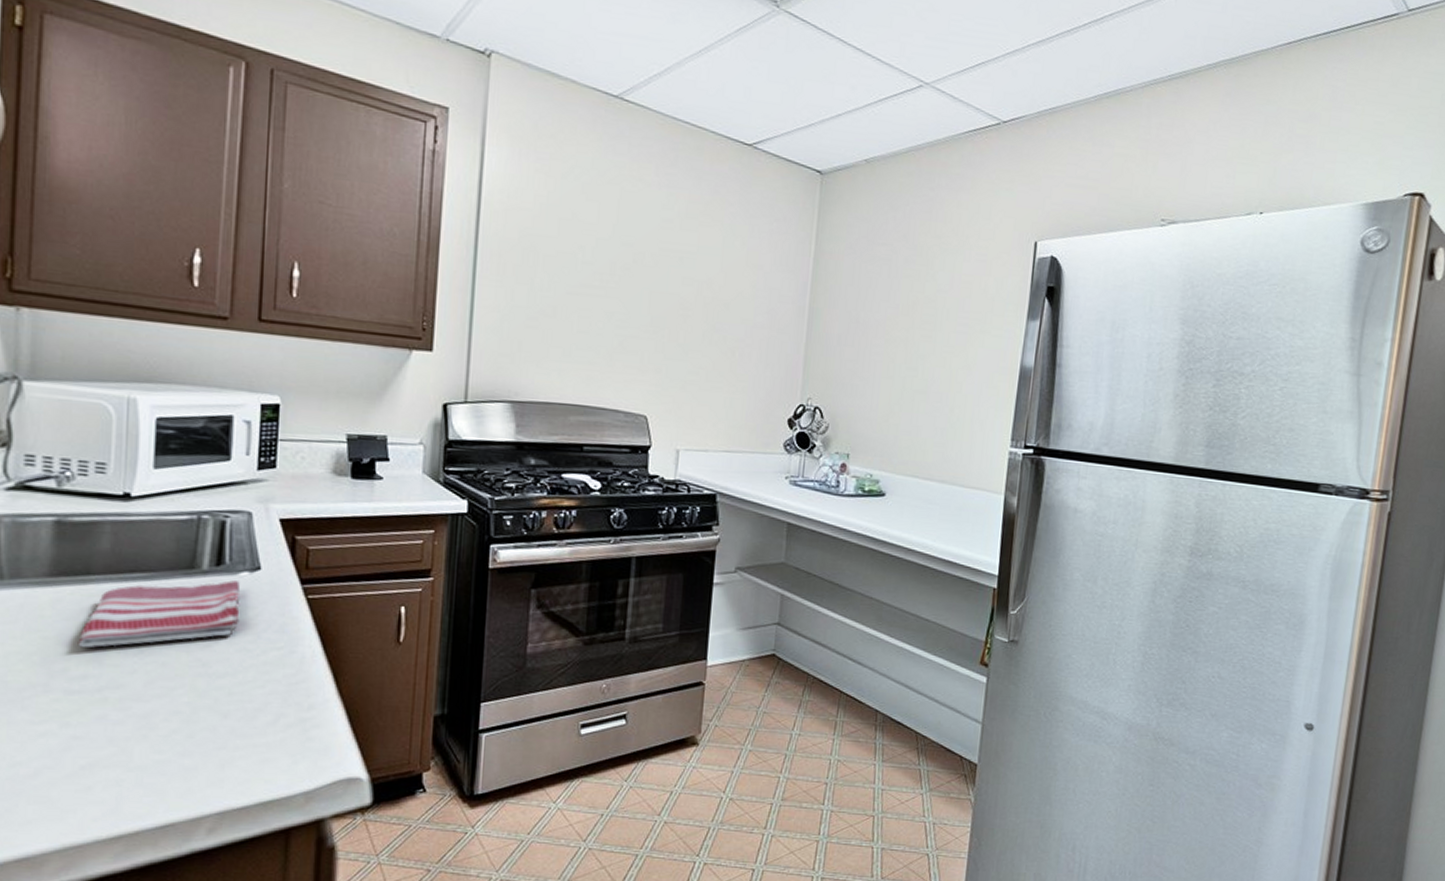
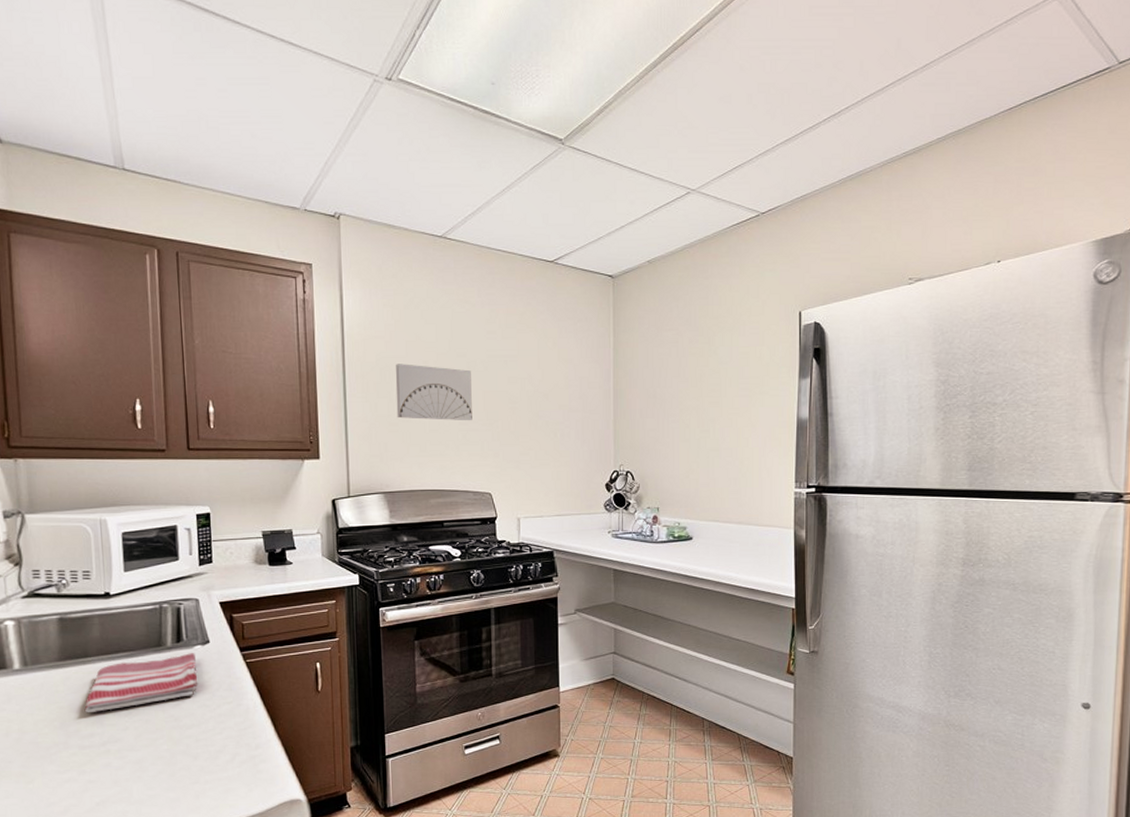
wall art: none [538,244,637,326] -> present [395,364,472,421]

